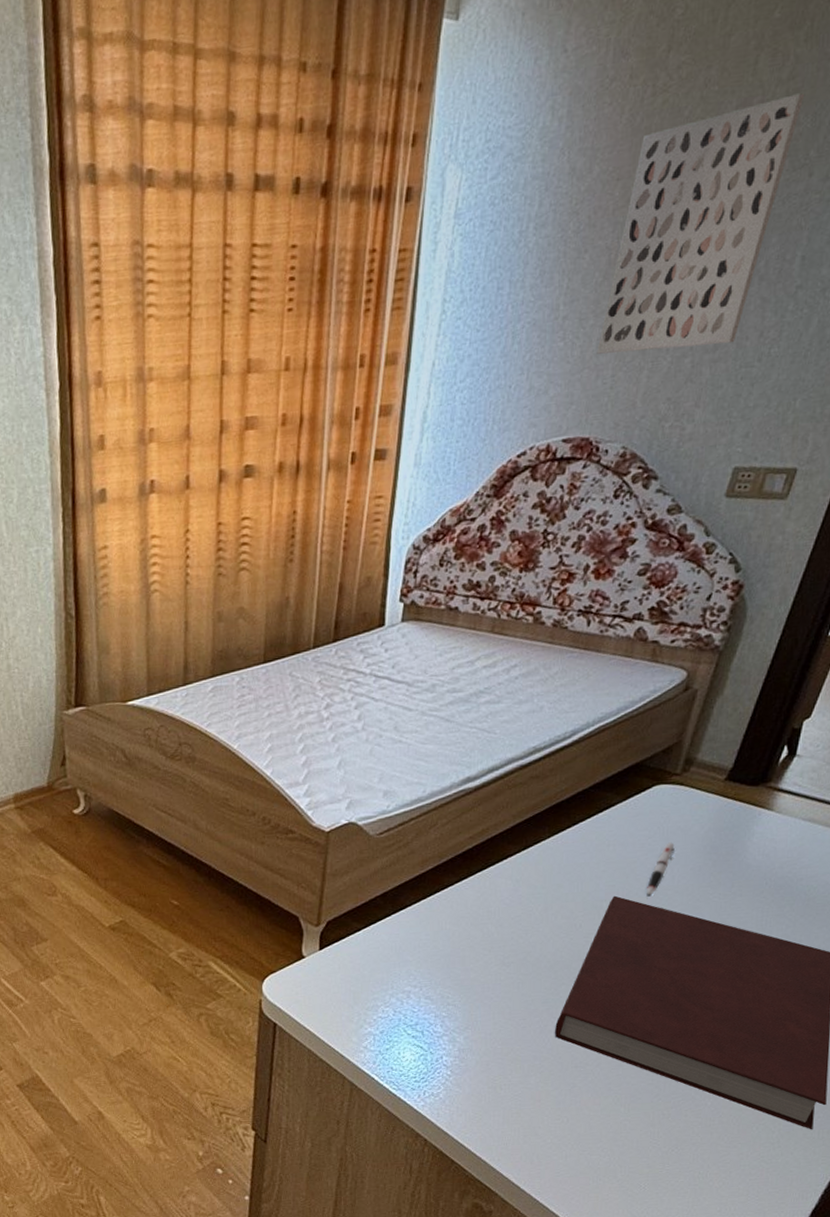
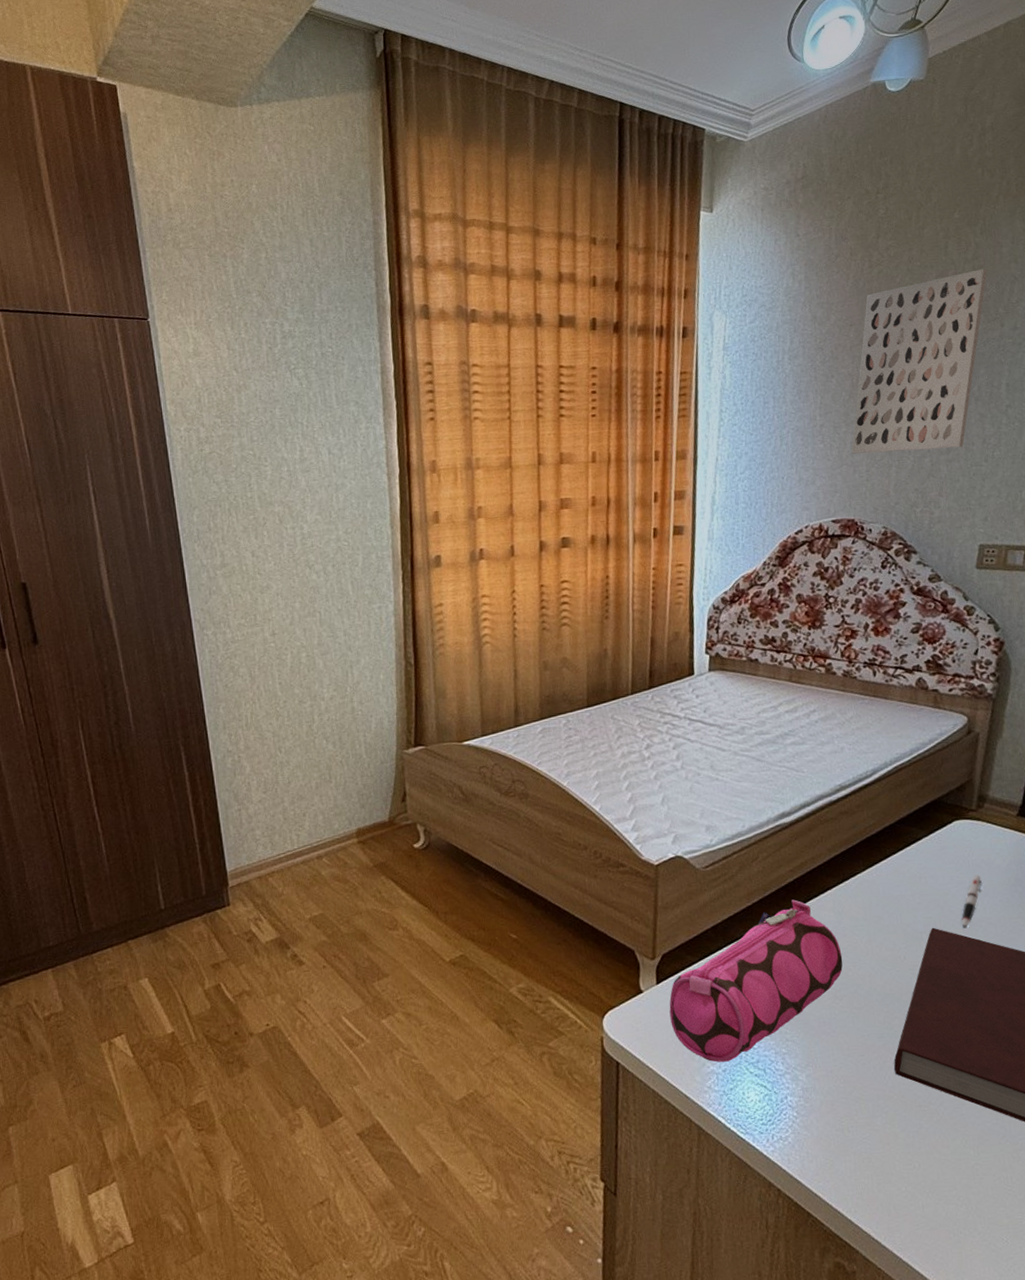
pencil case: none [330,867,515,1024] -> present [669,899,843,1062]

